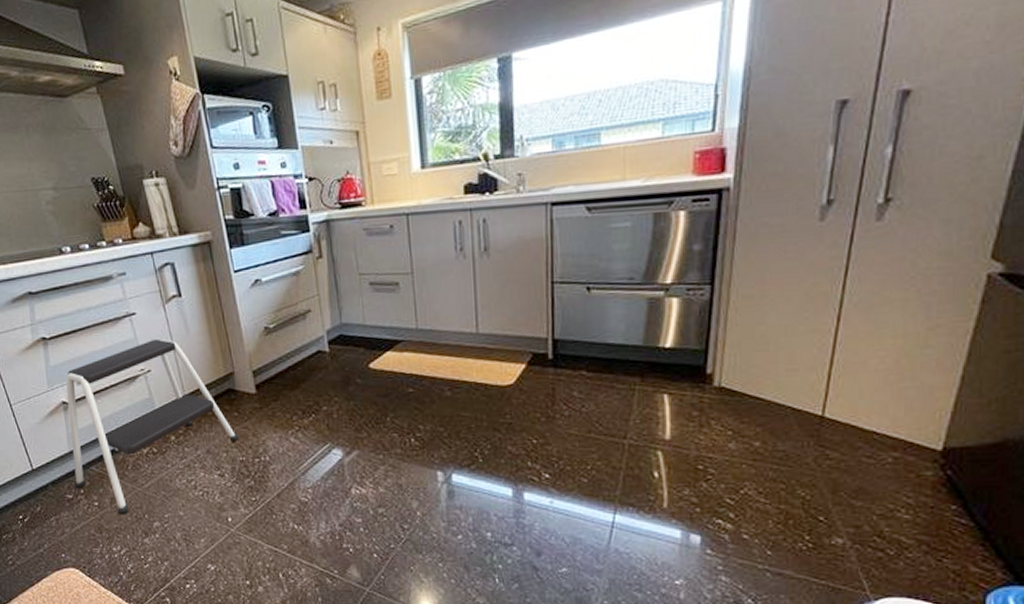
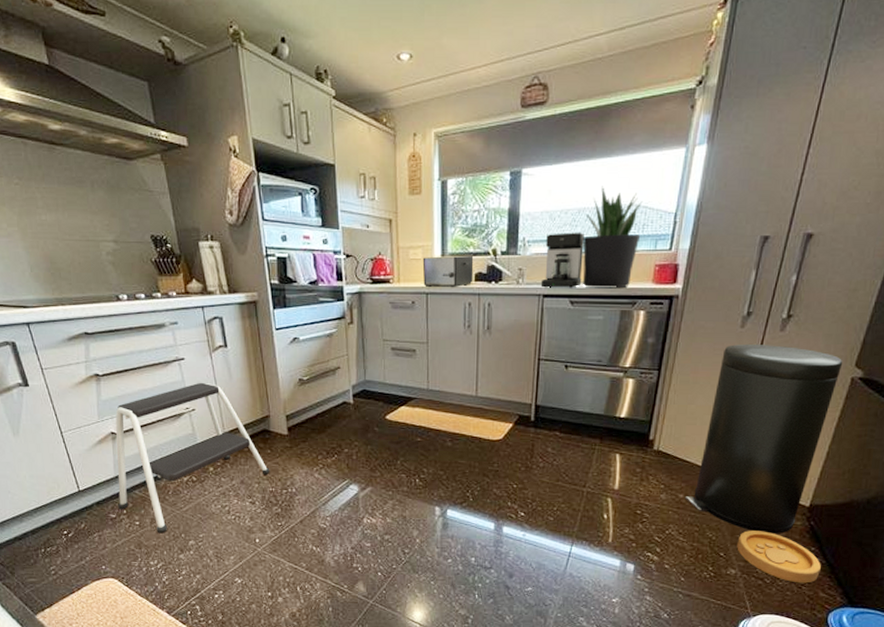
toaster: none [399,163,462,208] -> present [422,255,474,288]
coffee maker: none [547,122,600,194] -> present [540,232,584,288]
planter: none [596,61,672,189] -> present [583,186,643,289]
pedal bin: none [762,239,973,489] -> present [684,344,843,534]
pet bowl: none [842,485,968,554] -> present [737,530,821,584]

